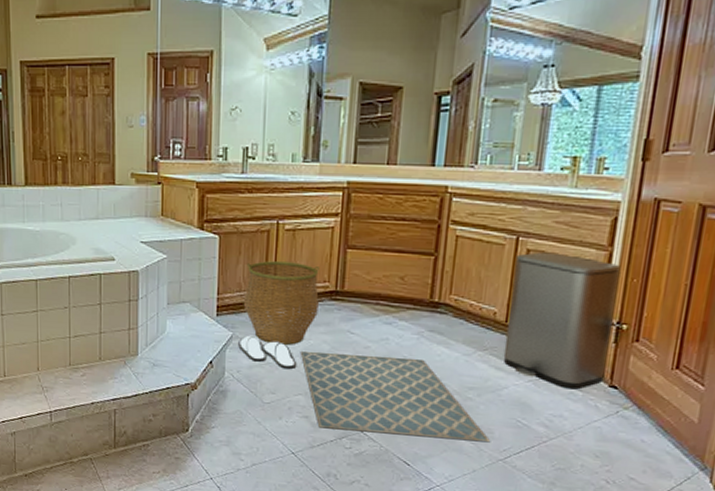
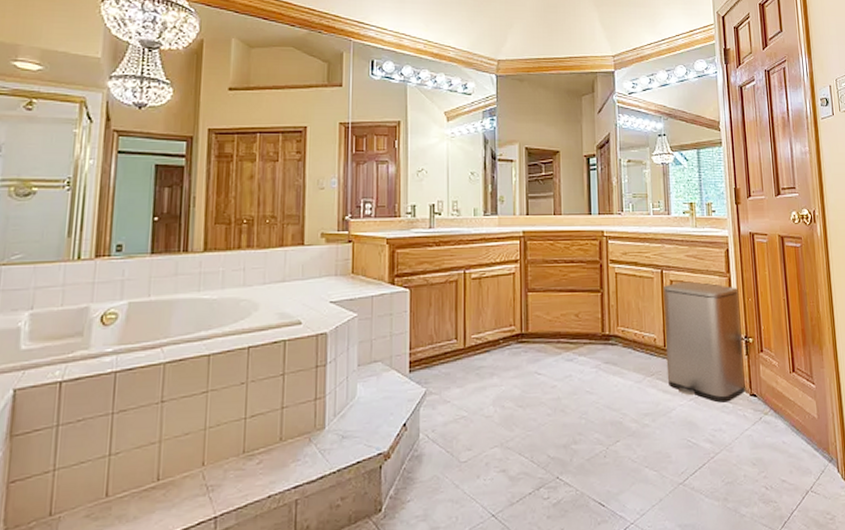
slippers: present [238,335,296,370] -> none [432,388,490,421]
basket: present [243,261,319,345] -> none [435,309,507,396]
bath mat: present [300,352,491,443] -> none [493,391,670,481]

